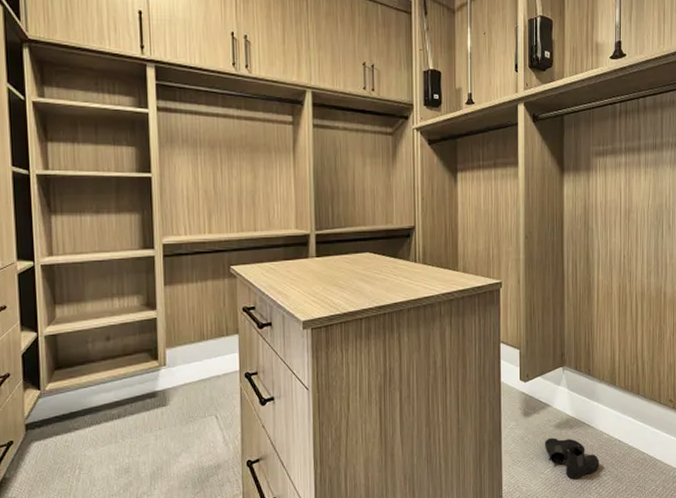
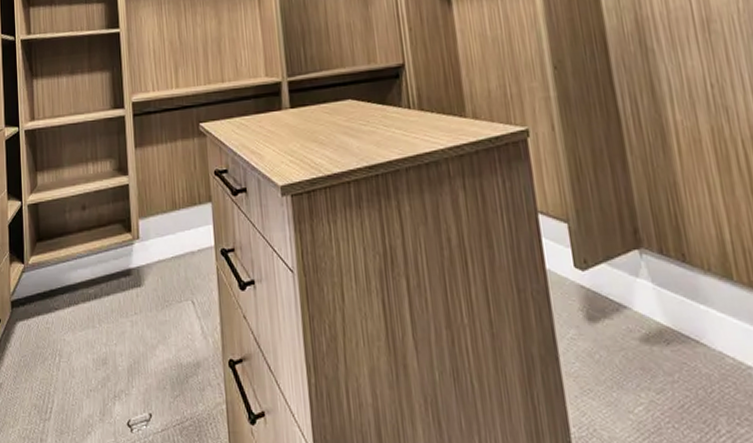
boots: present [545,437,600,479] -> none [628,357,728,427]

